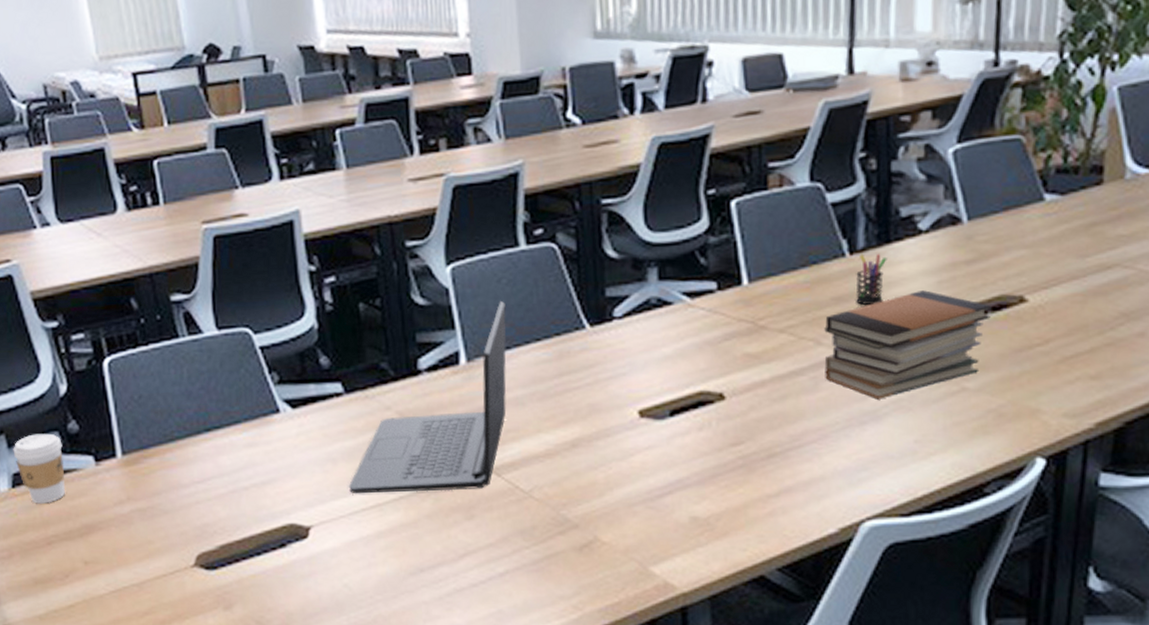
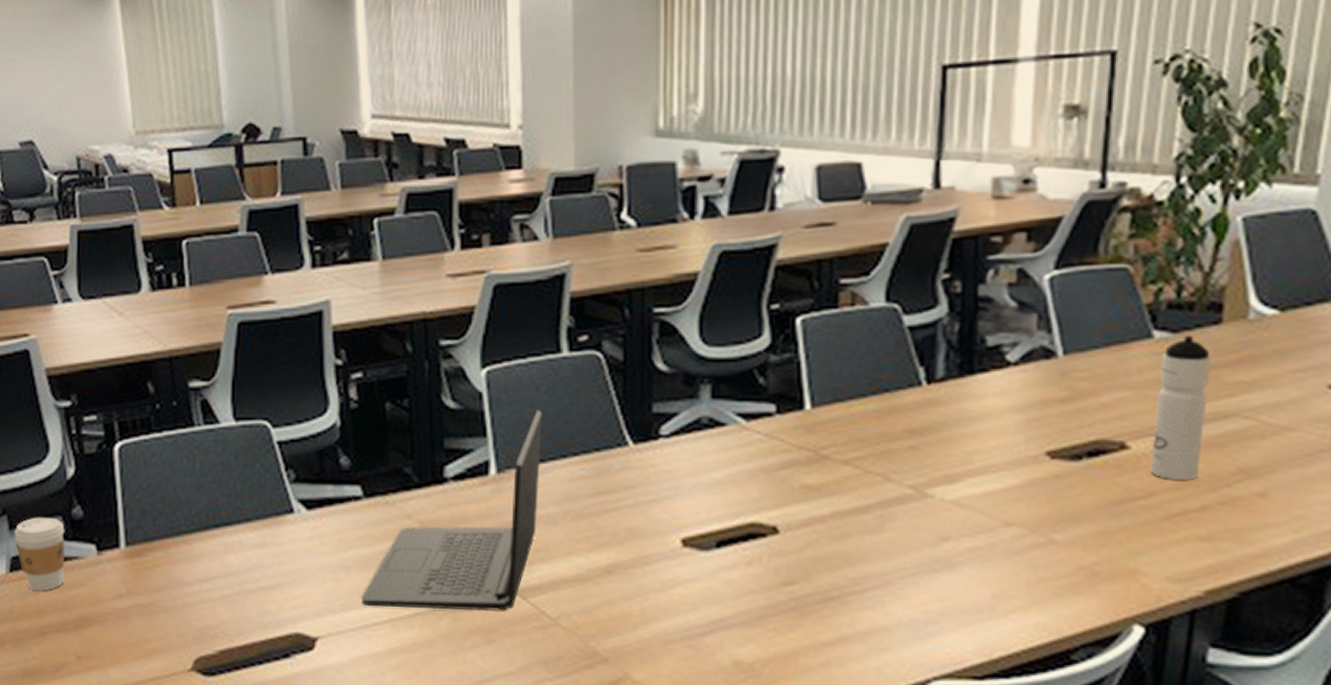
book stack: present [824,290,992,400] -> none [893,428,1087,546]
pen holder: present [855,253,887,305] -> none [932,384,969,440]
water bottle: none [1046,197,1096,327] -> present [1150,336,1212,480]

